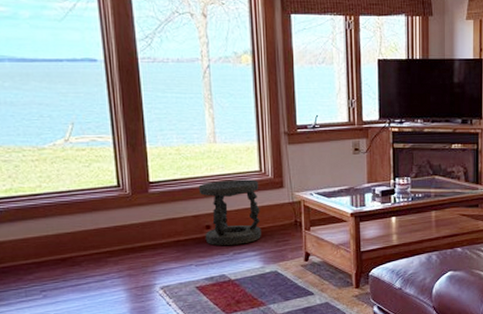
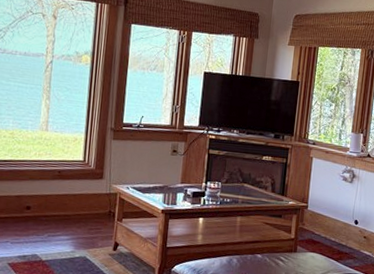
stool: present [198,179,261,246] -> none [24,165,81,228]

